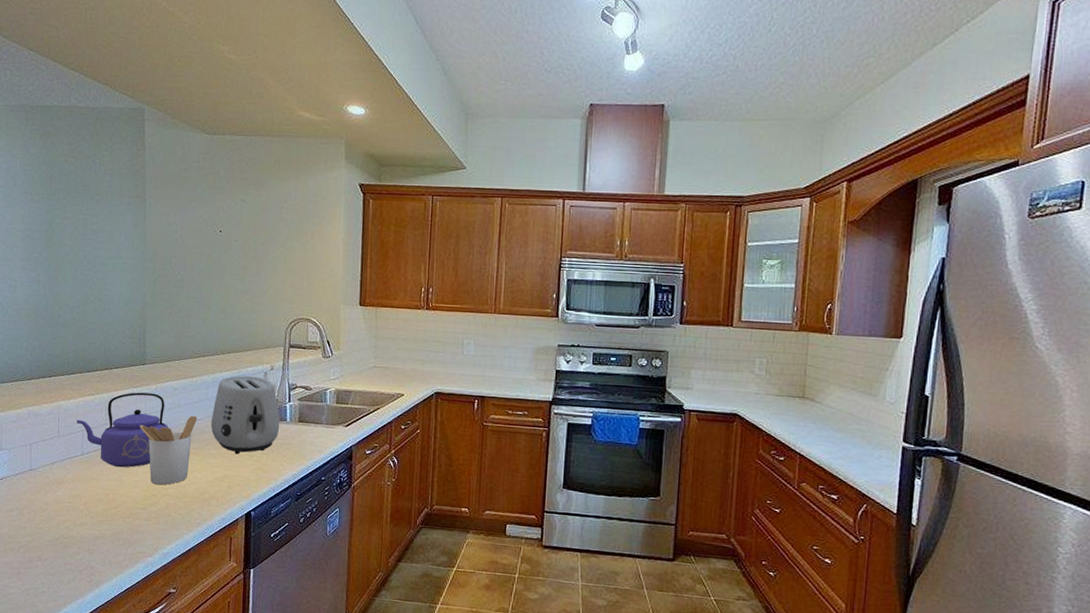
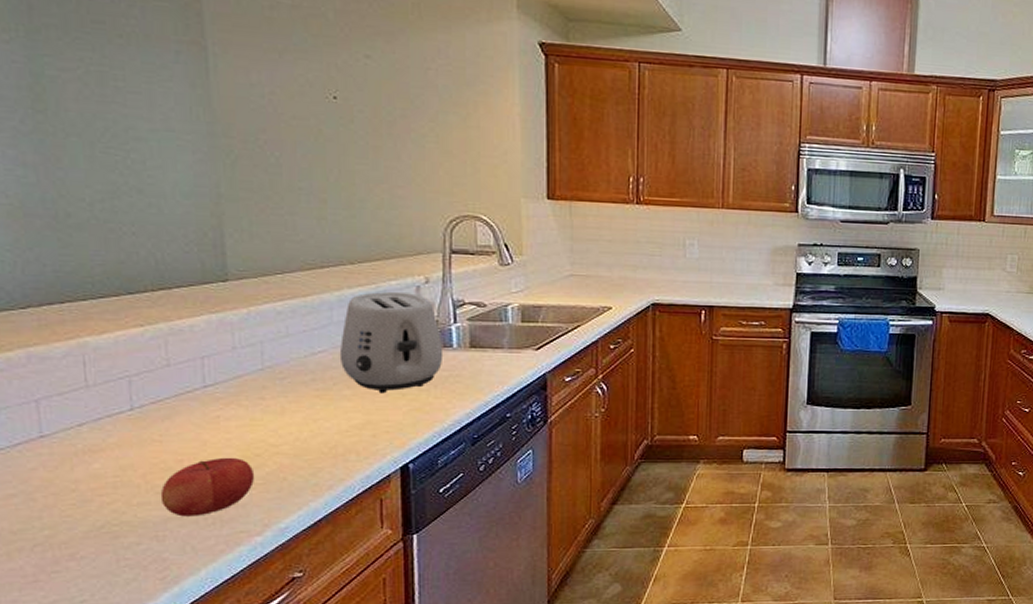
kettle: present [76,392,169,468] -> none [116,319,274,423]
fruit: none [93,494,151,538] -> present [160,457,255,517]
utensil holder: present [139,415,197,485] -> none [225,346,318,442]

